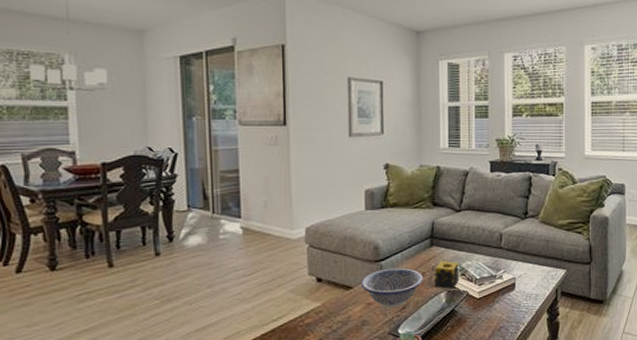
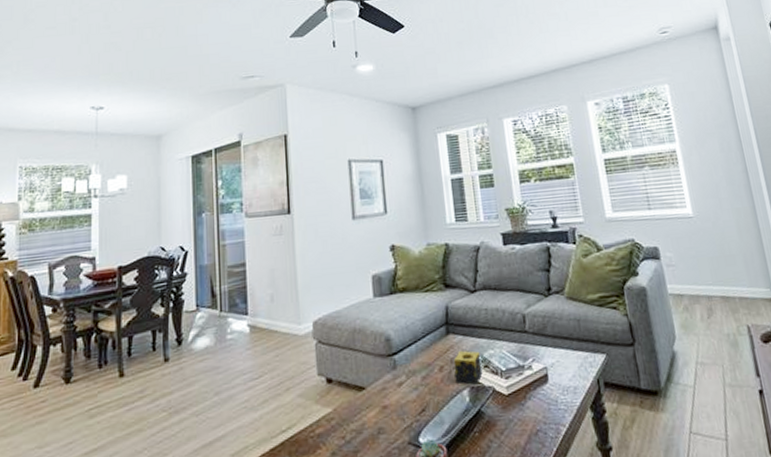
decorative bowl: present [360,267,424,309] -> none [373,361,443,413]

